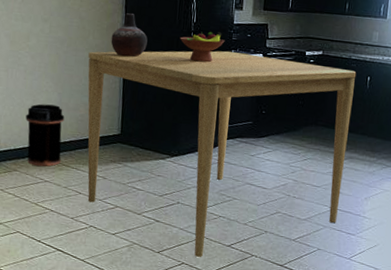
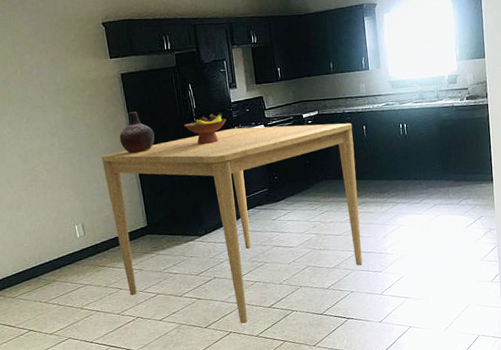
trash can: present [25,104,65,167] -> none [54,211,96,273]

